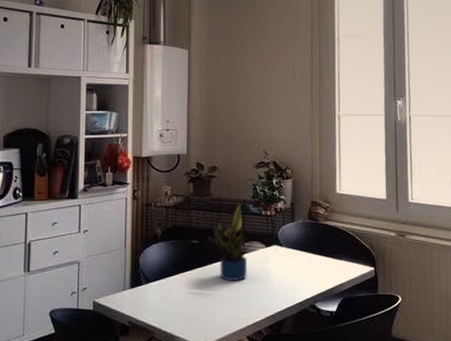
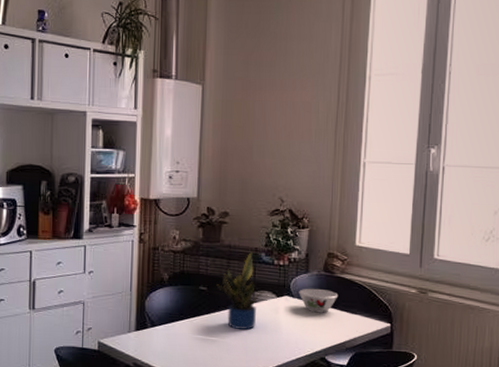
bowl: none [286,236,324,260] -> present [299,288,339,313]

